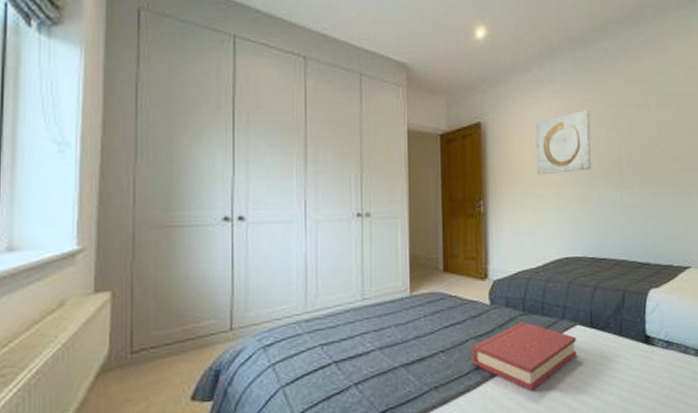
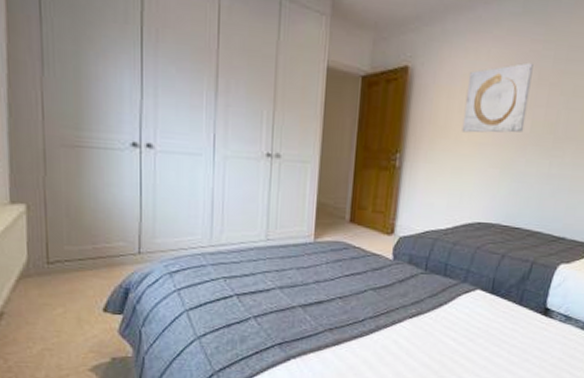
hardback book: present [472,322,577,391] -> none [368,280,474,344]

